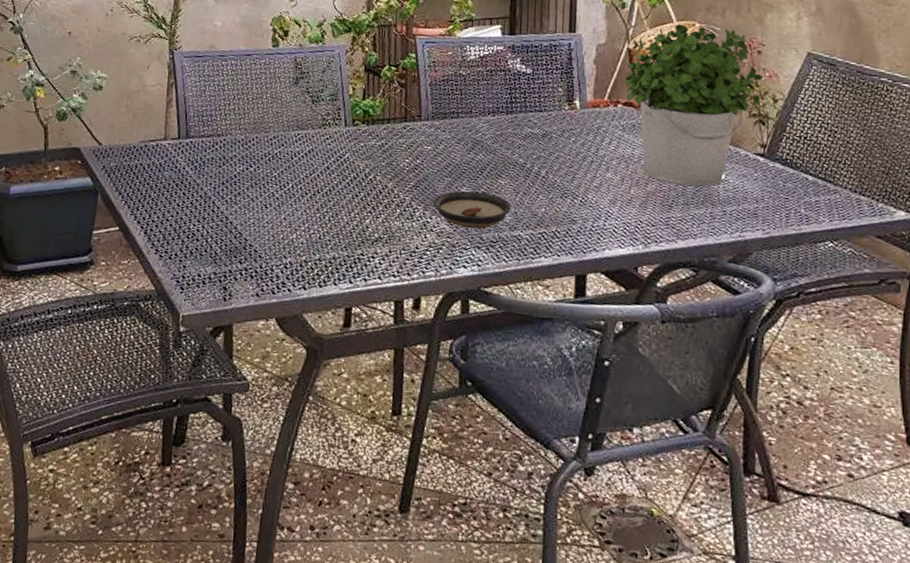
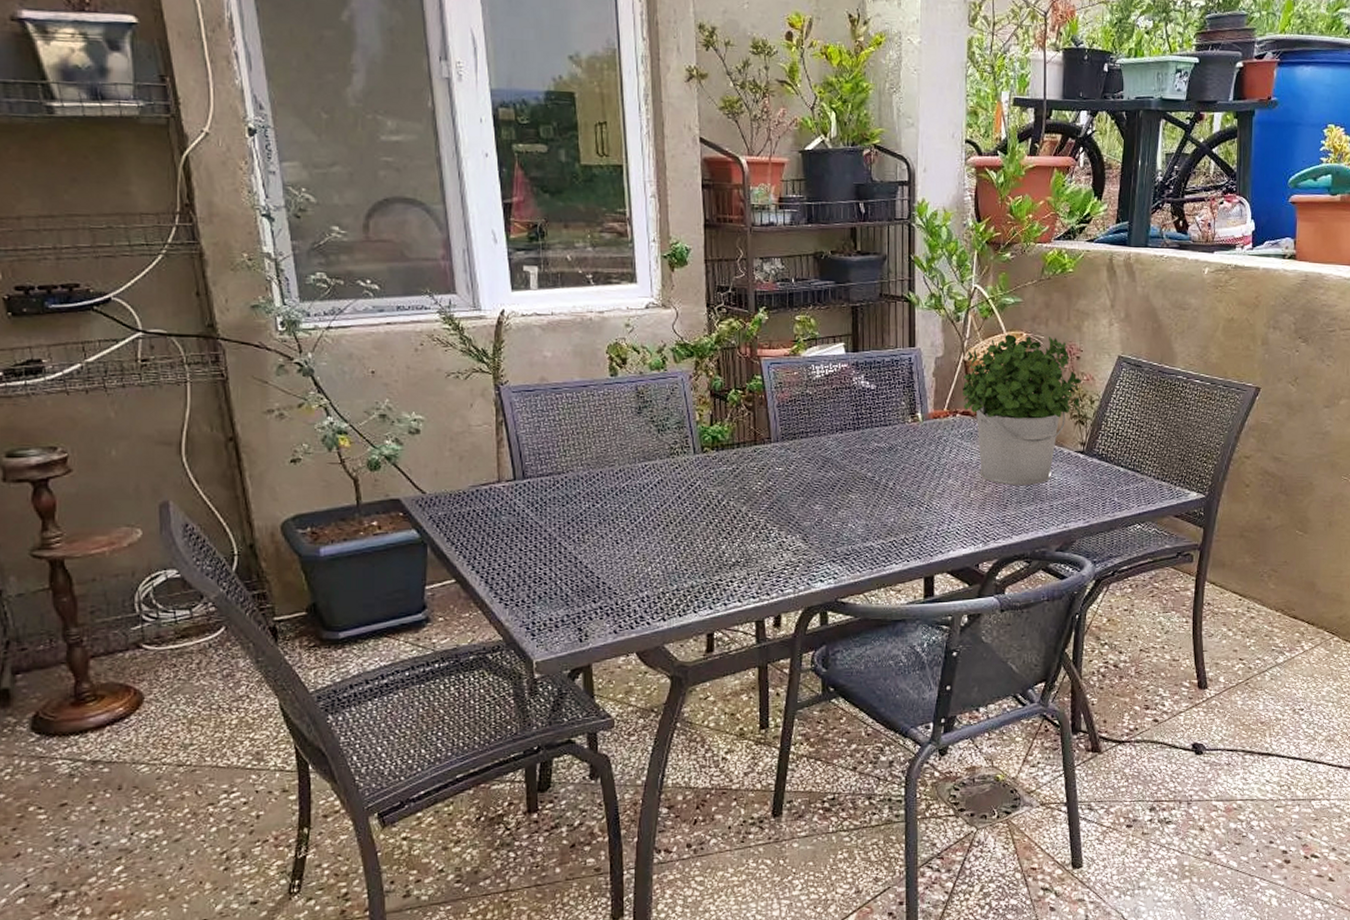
saucer: present [432,191,511,229] -> none [787,508,863,544]

